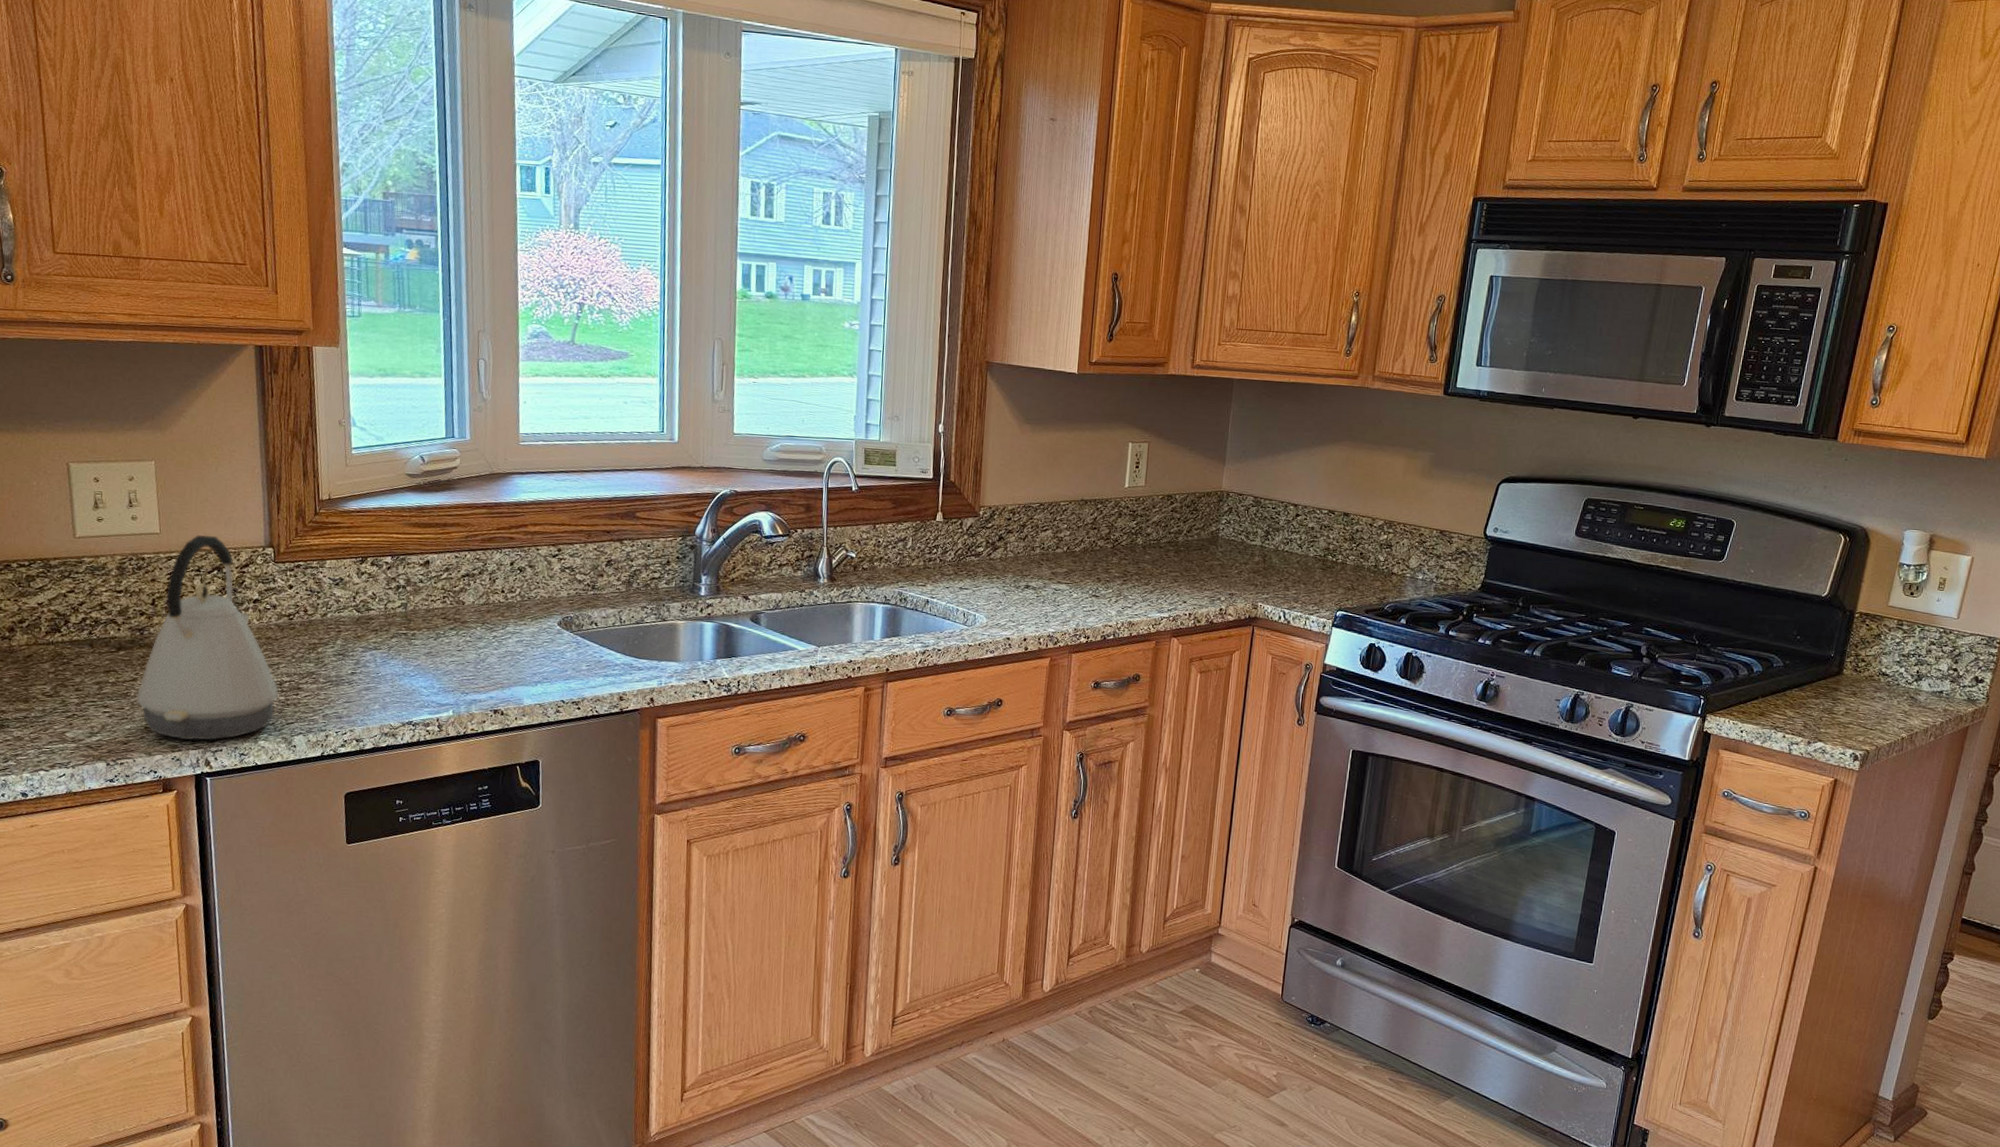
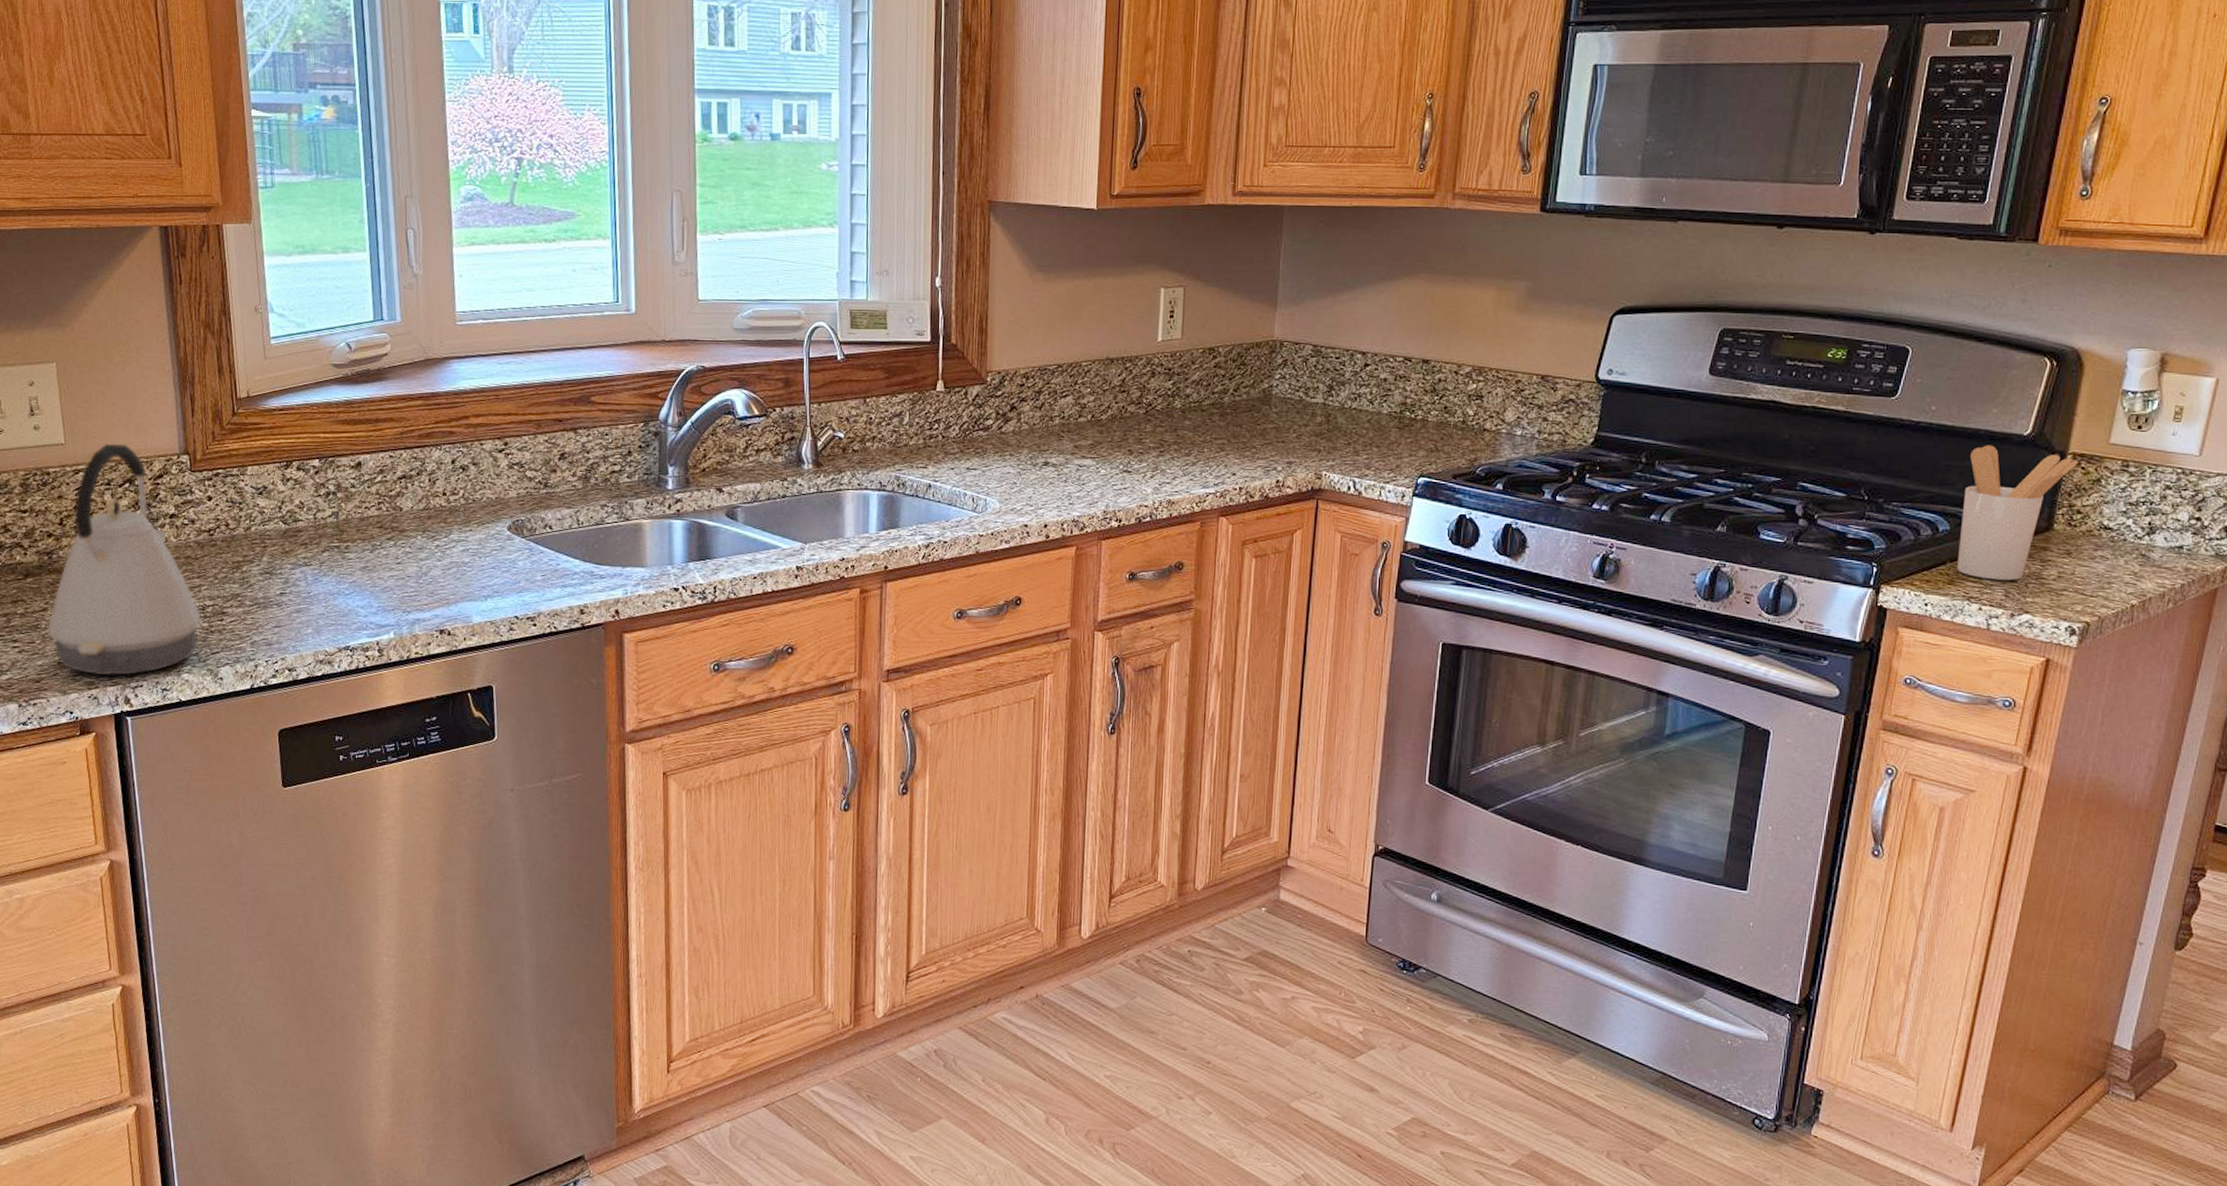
utensil holder: none [1766,603,1864,715] -> present [1956,445,2079,581]

